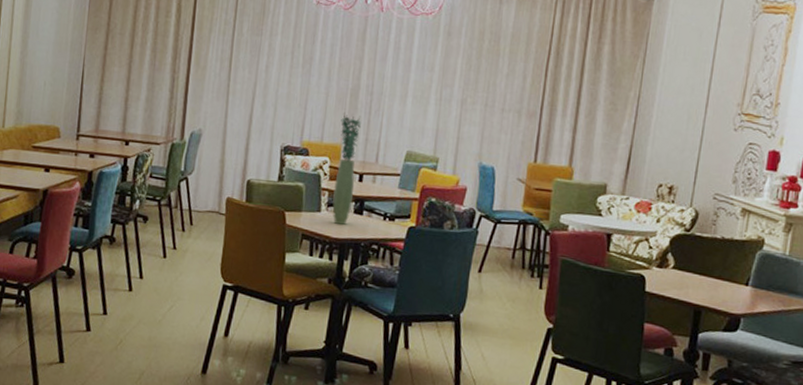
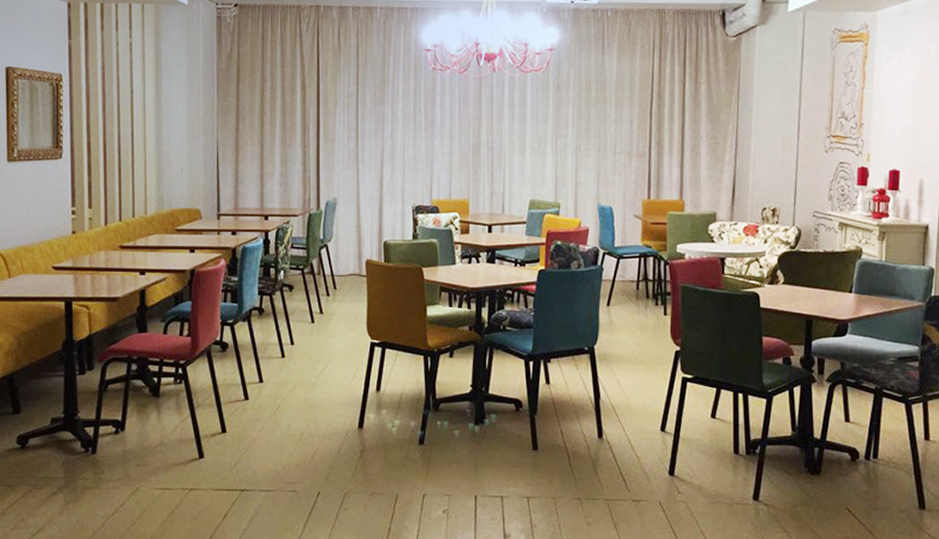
vase: present [332,112,361,225] -> none [466,169,485,274]

